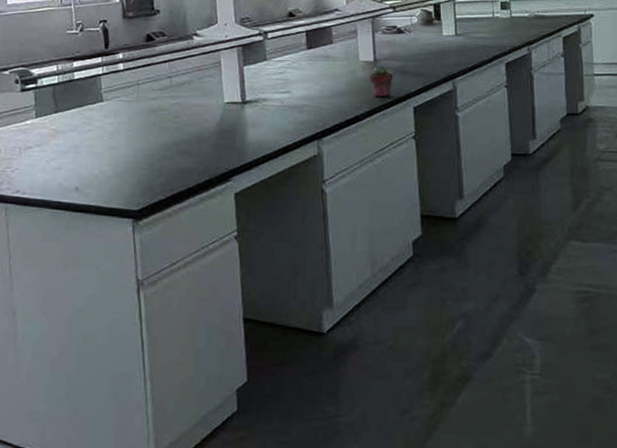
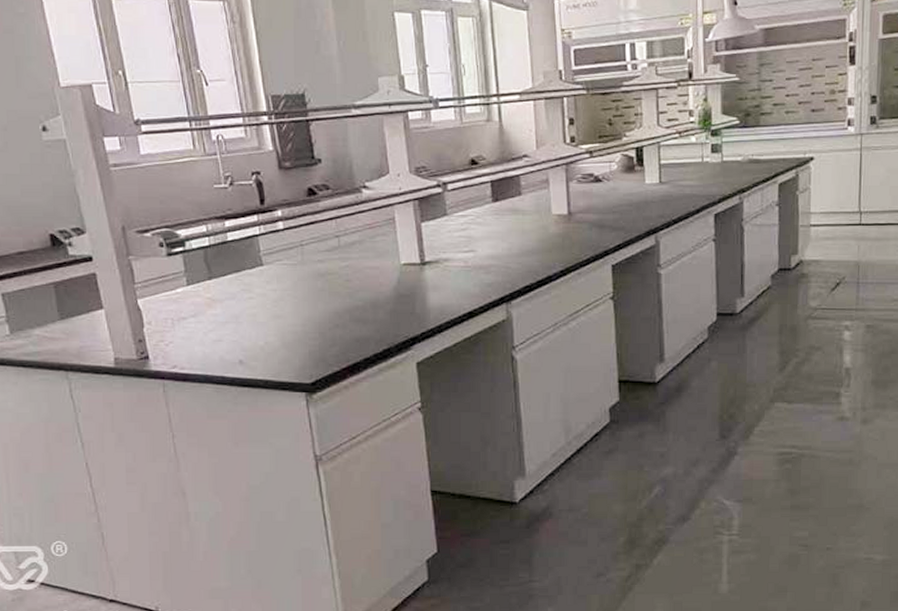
potted succulent: present [369,65,393,97] -> none [562,219,590,254]

